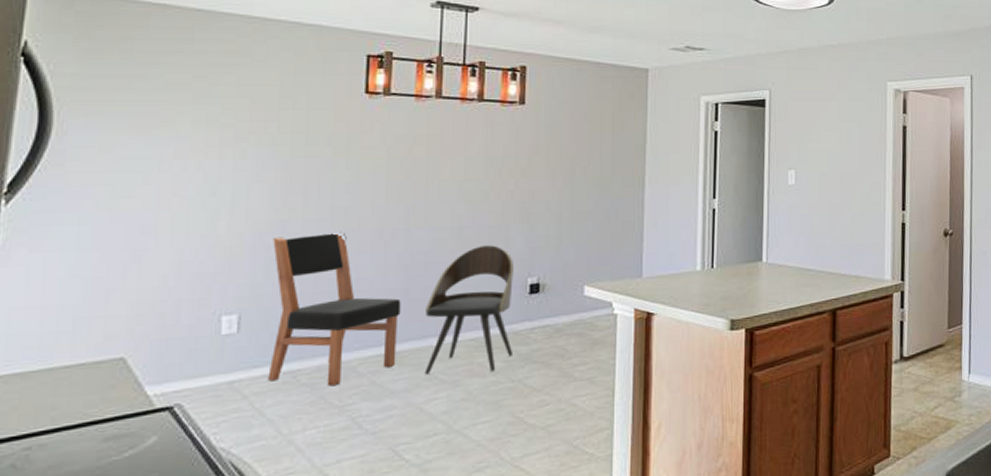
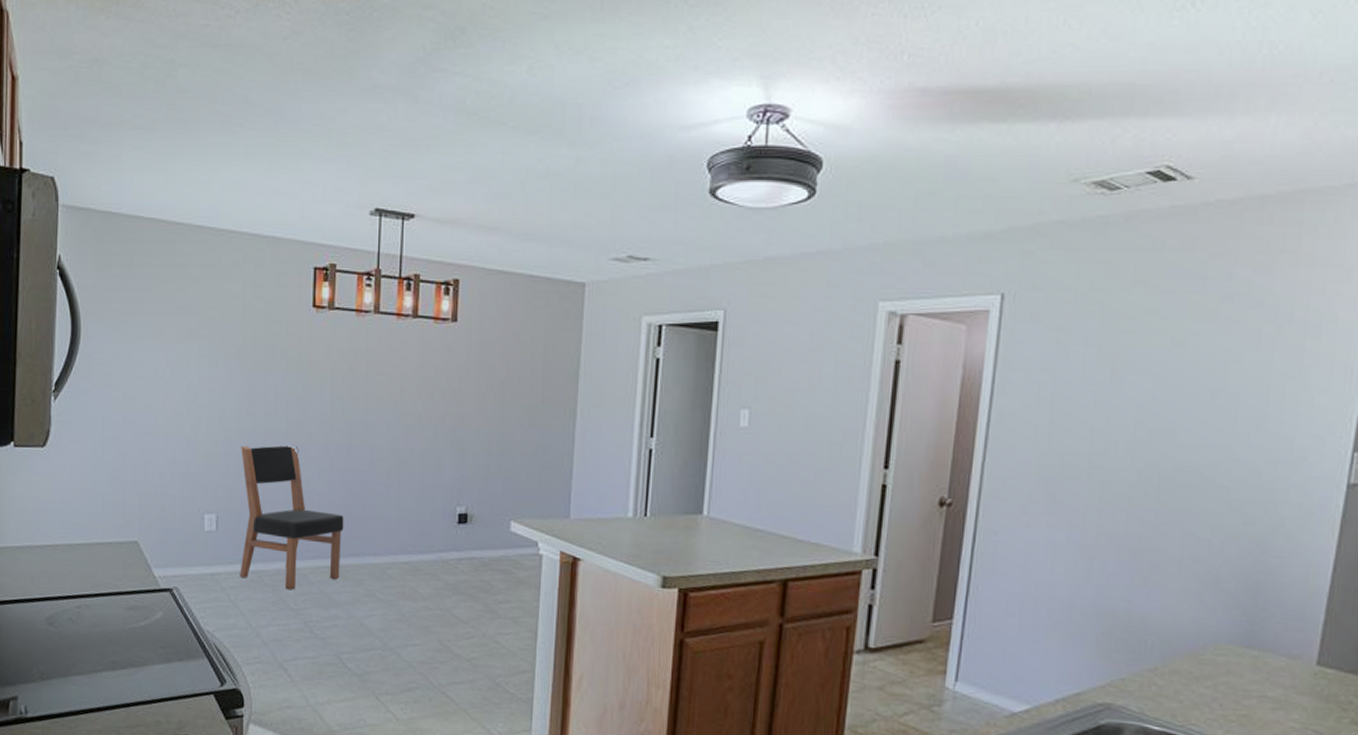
dining chair: present [424,245,514,375] -> none [364,469,444,597]

